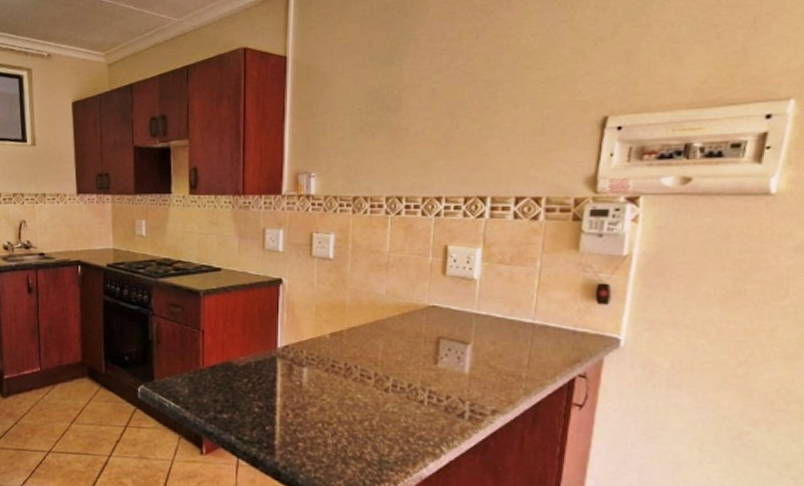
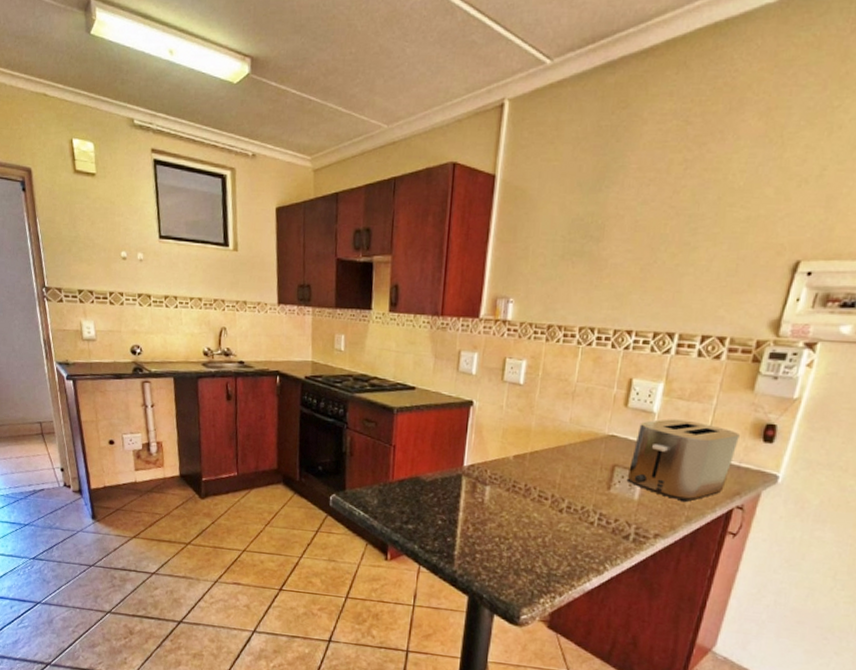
toaster: none [454,285,571,374] -> present [626,419,740,503]

